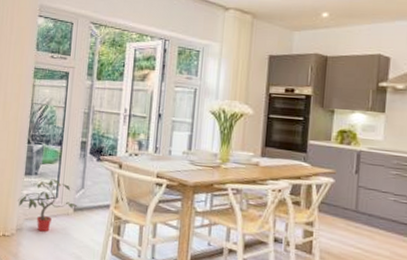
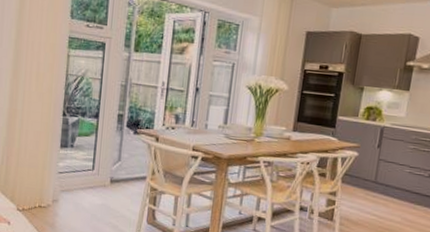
potted plant: present [18,179,78,232] -> none [54,151,115,203]

